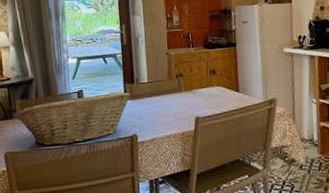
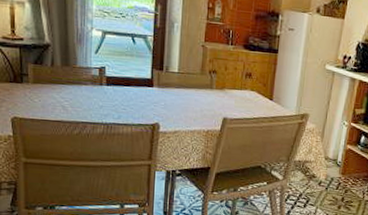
fruit basket: present [14,92,131,146] -> none [25,71,158,122]

